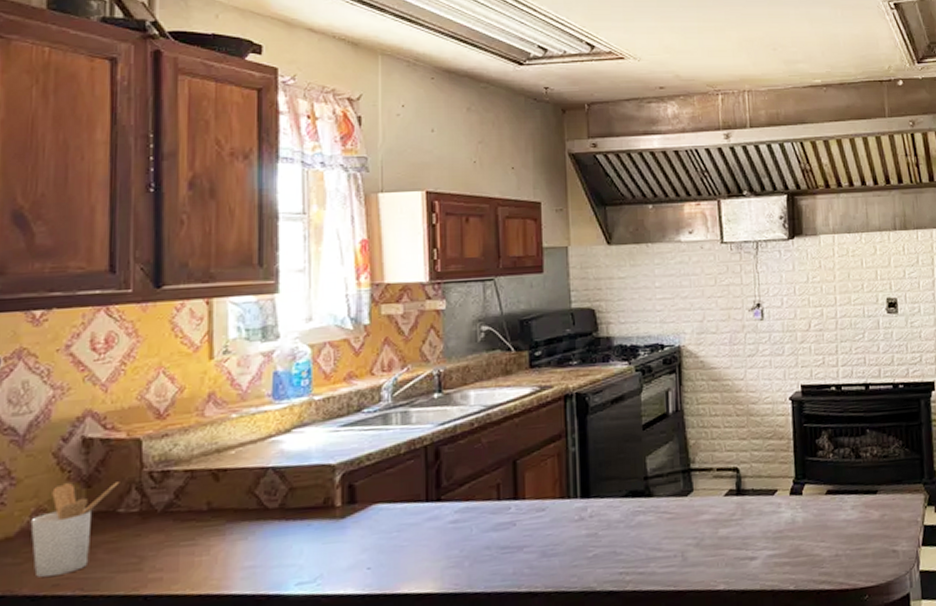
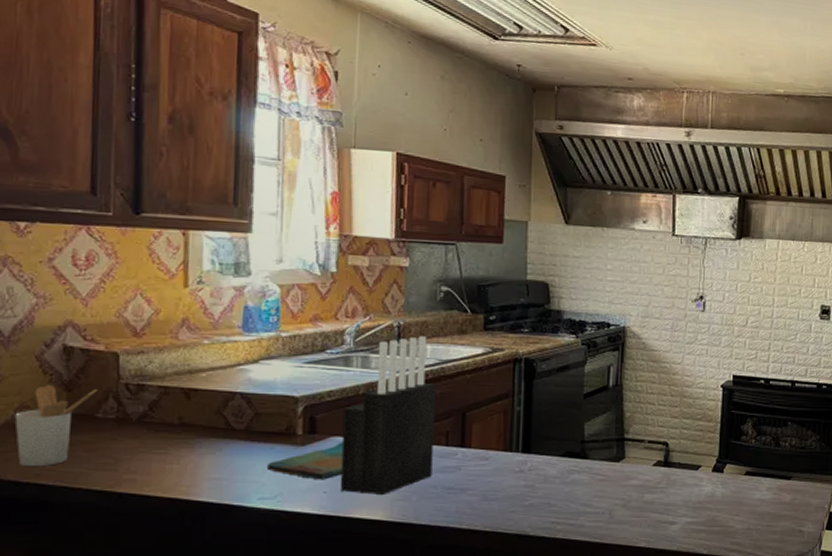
dish towel: none [304,509,386,555] -> present [266,442,343,480]
knife block: none [384,382,485,566] -> present [340,336,436,496]

